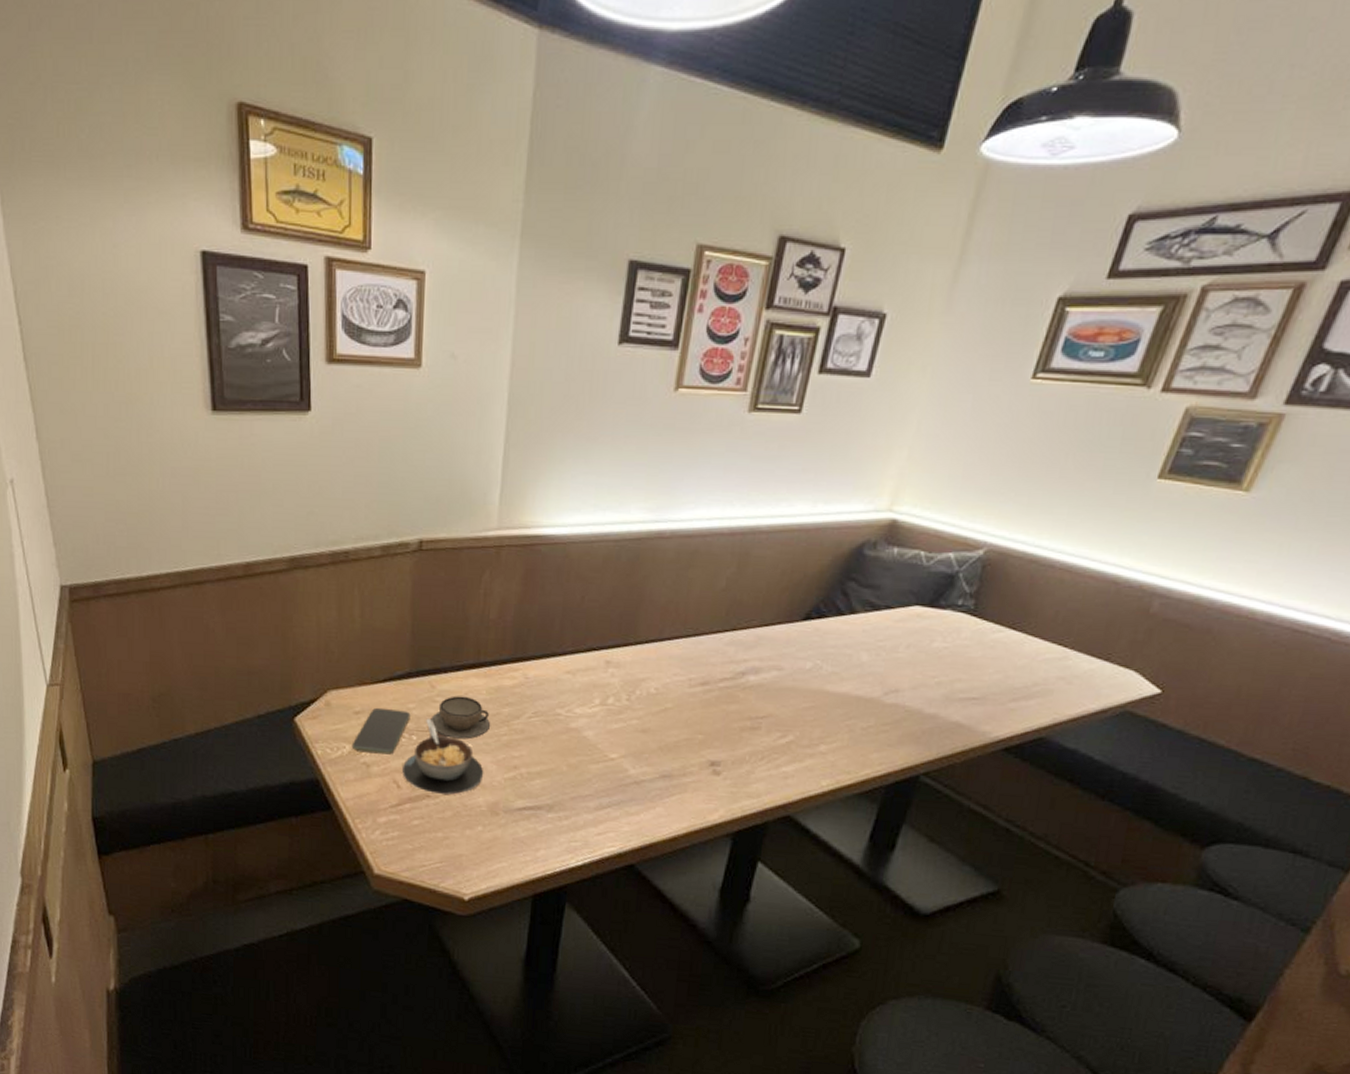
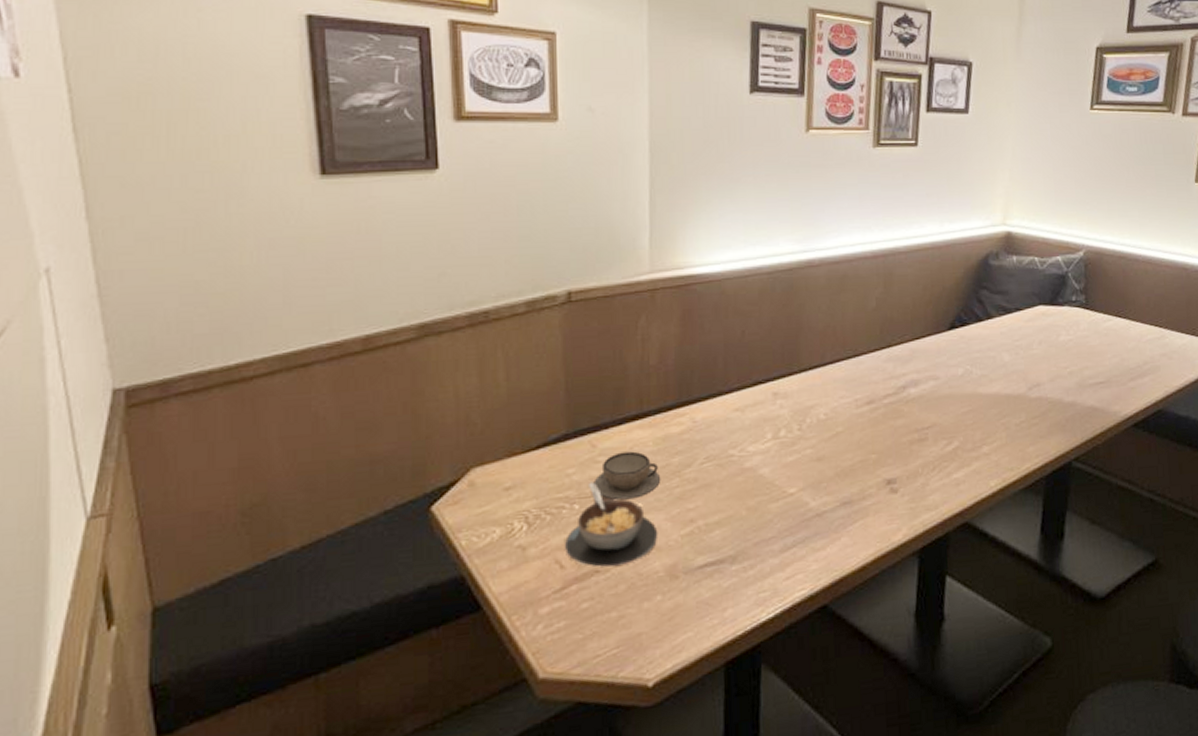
smartphone: present [351,707,411,755] -> none [503,477,571,534]

